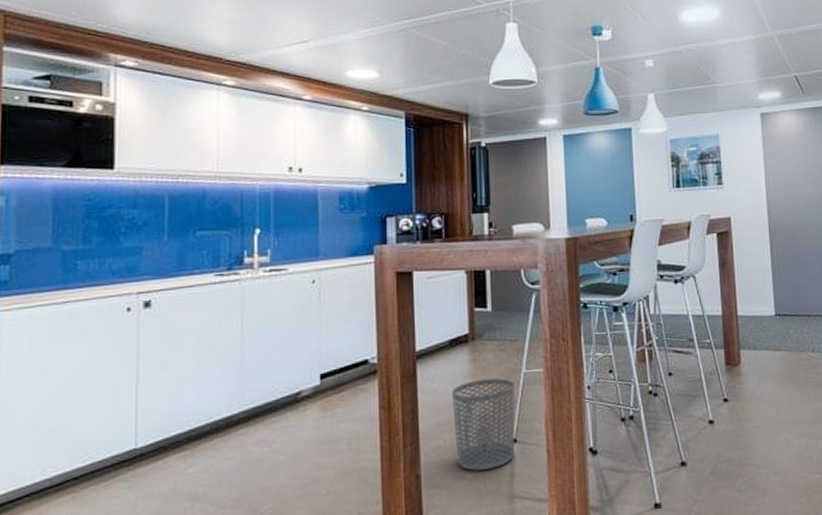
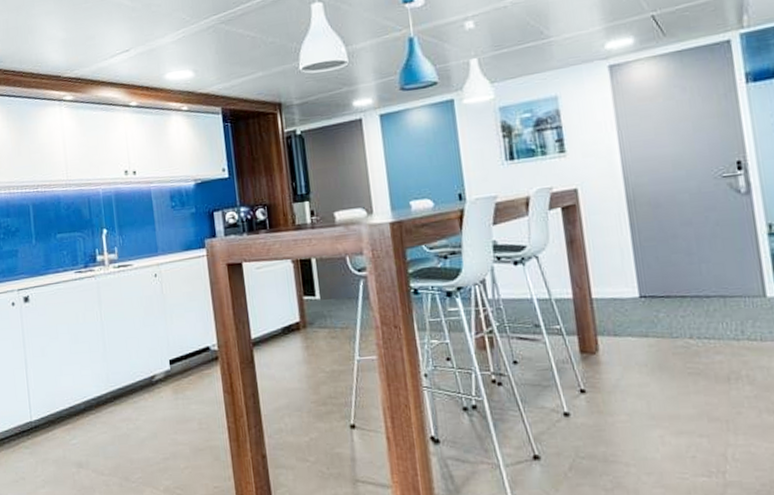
waste bin: present [452,378,515,471] -> none [289,365,355,454]

